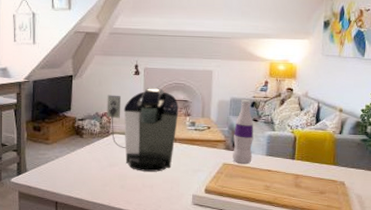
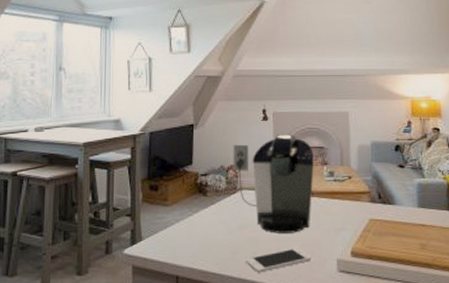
cell phone: none [114,184,170,202] -> present [245,248,311,273]
bottle: present [232,100,254,165] -> none [378,143,403,219]

